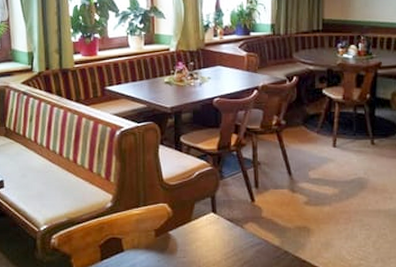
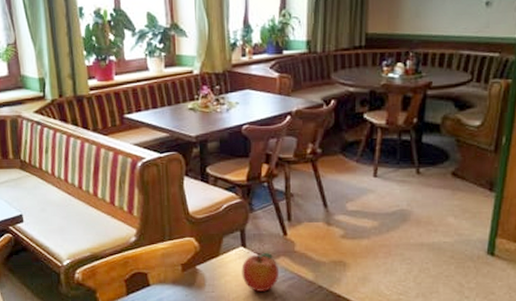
fruit: none [212,218,248,257] -> present [241,252,280,291]

